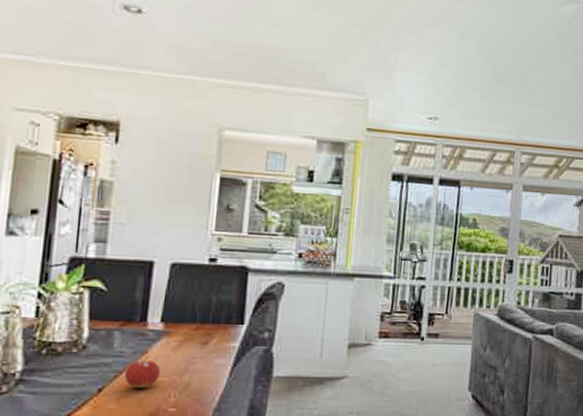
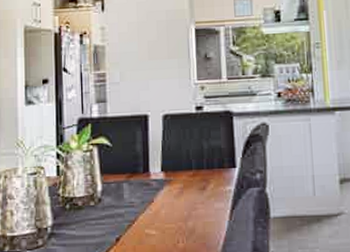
fruit: present [124,357,161,388] -> none [136,205,167,236]

